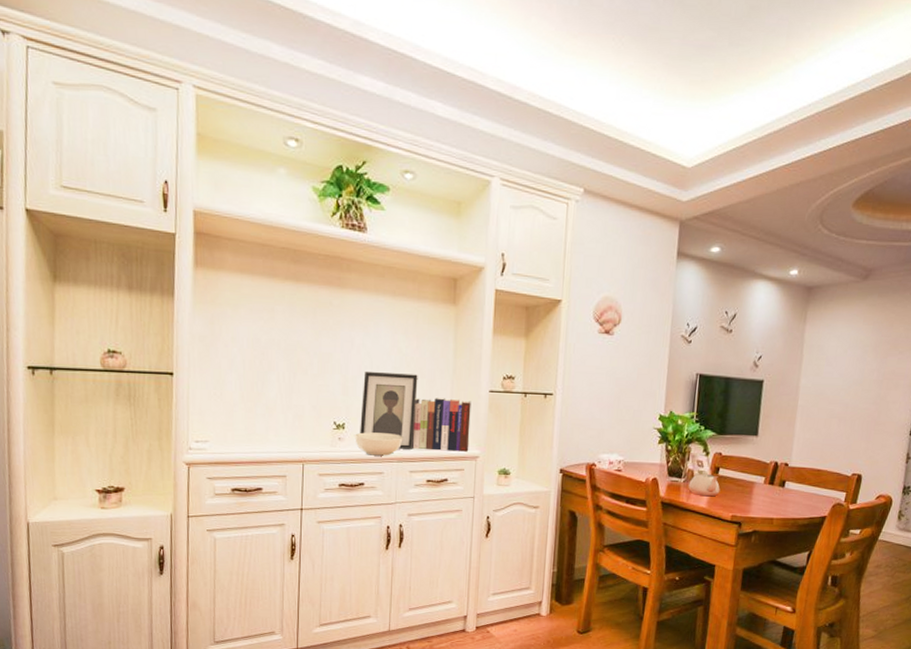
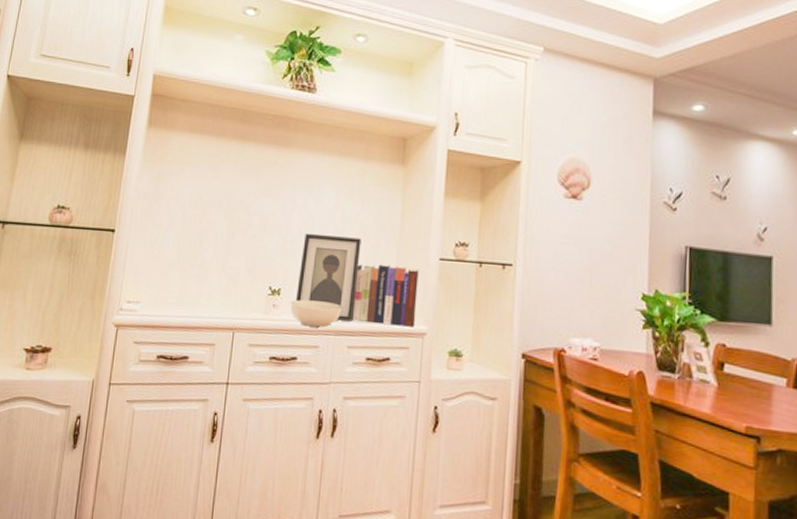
teapot: present [688,471,721,497] -> none [685,366,728,400]

